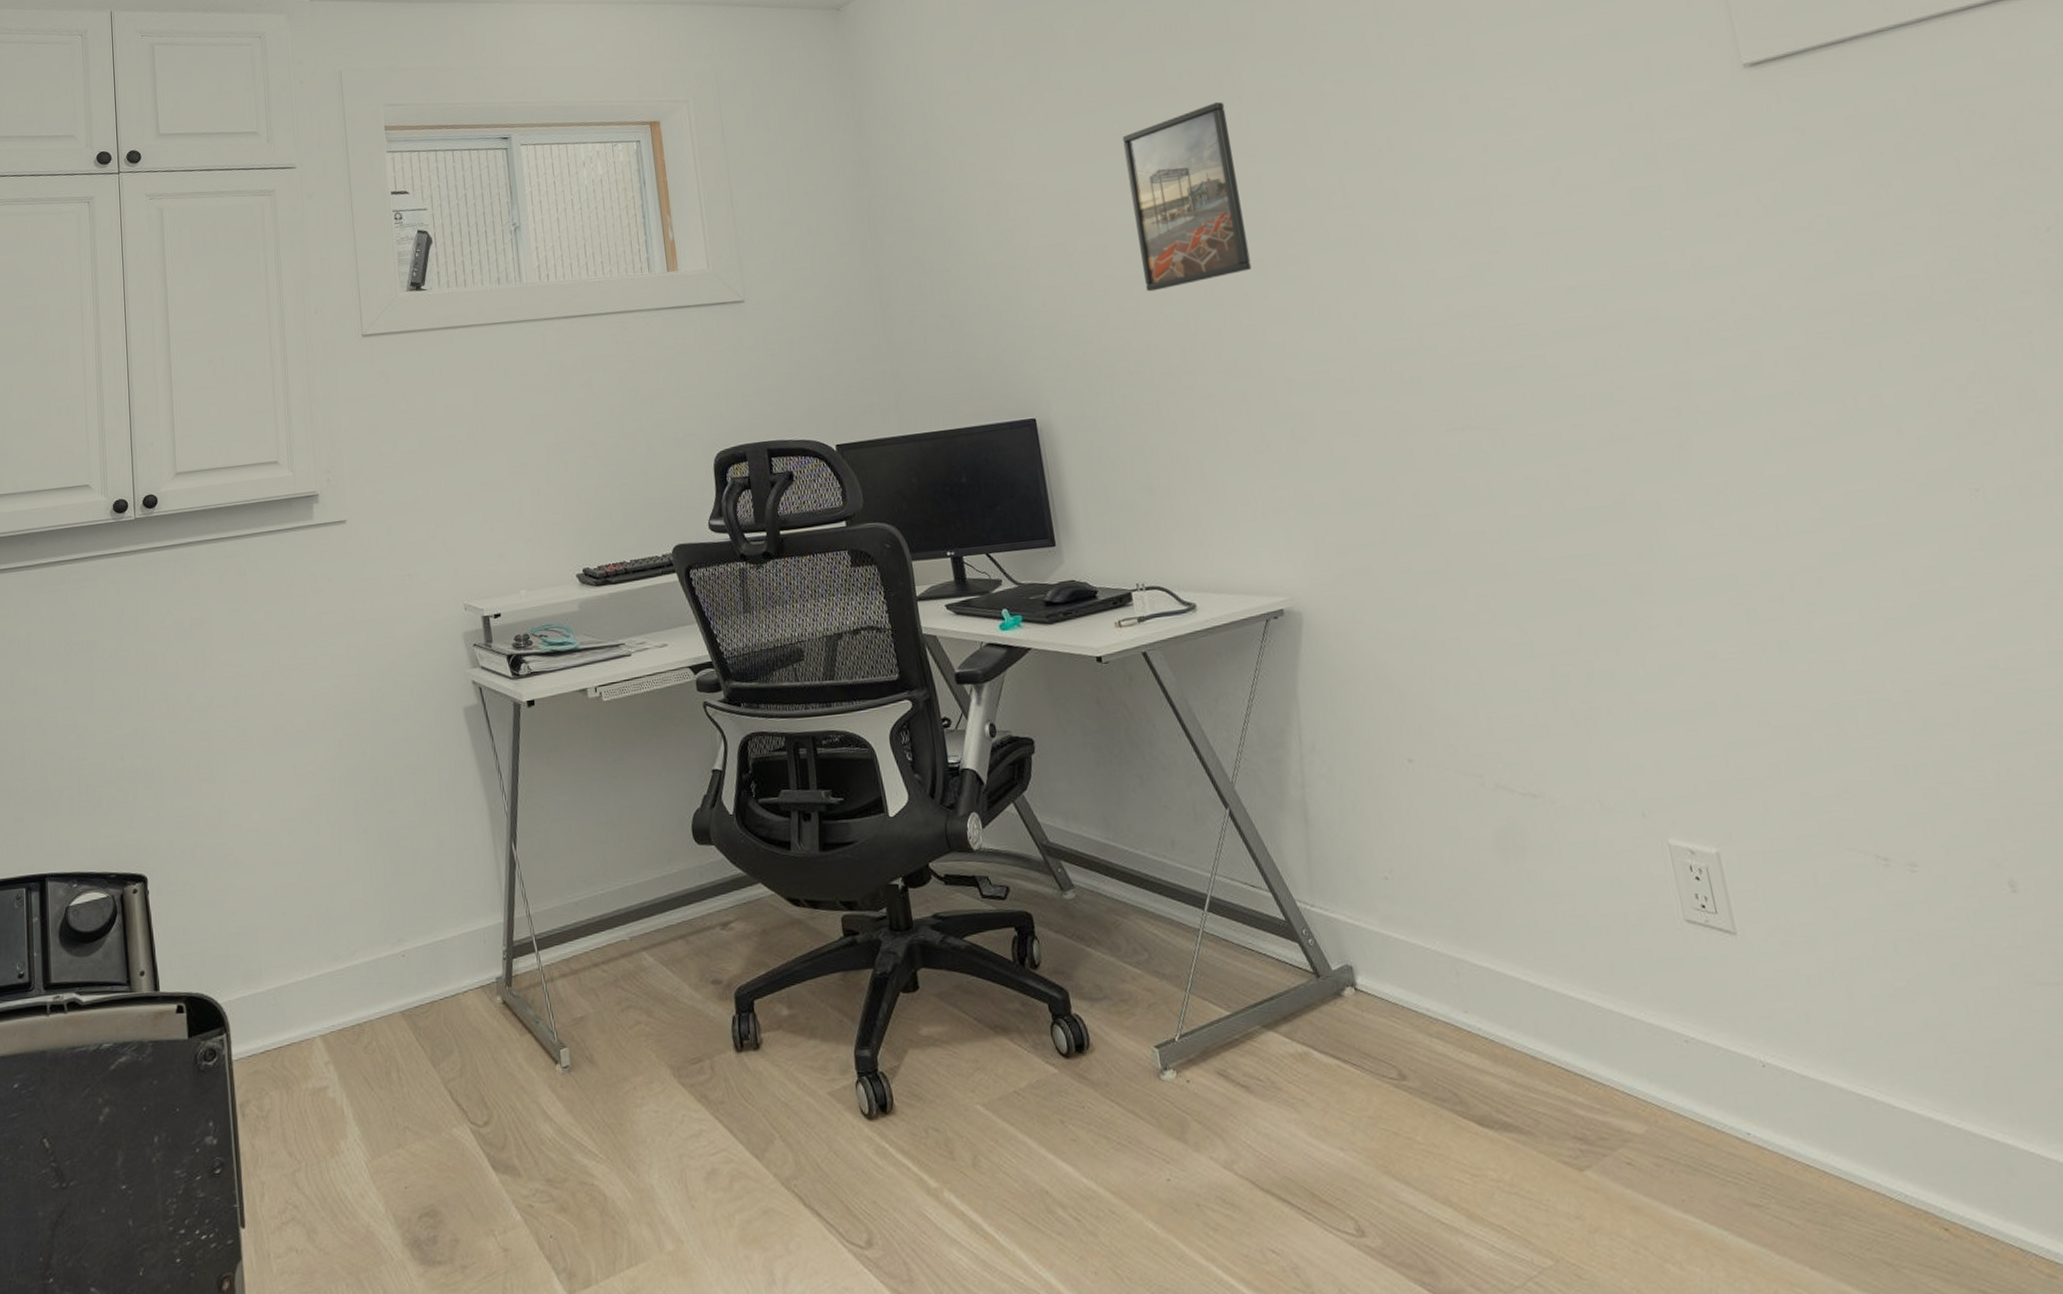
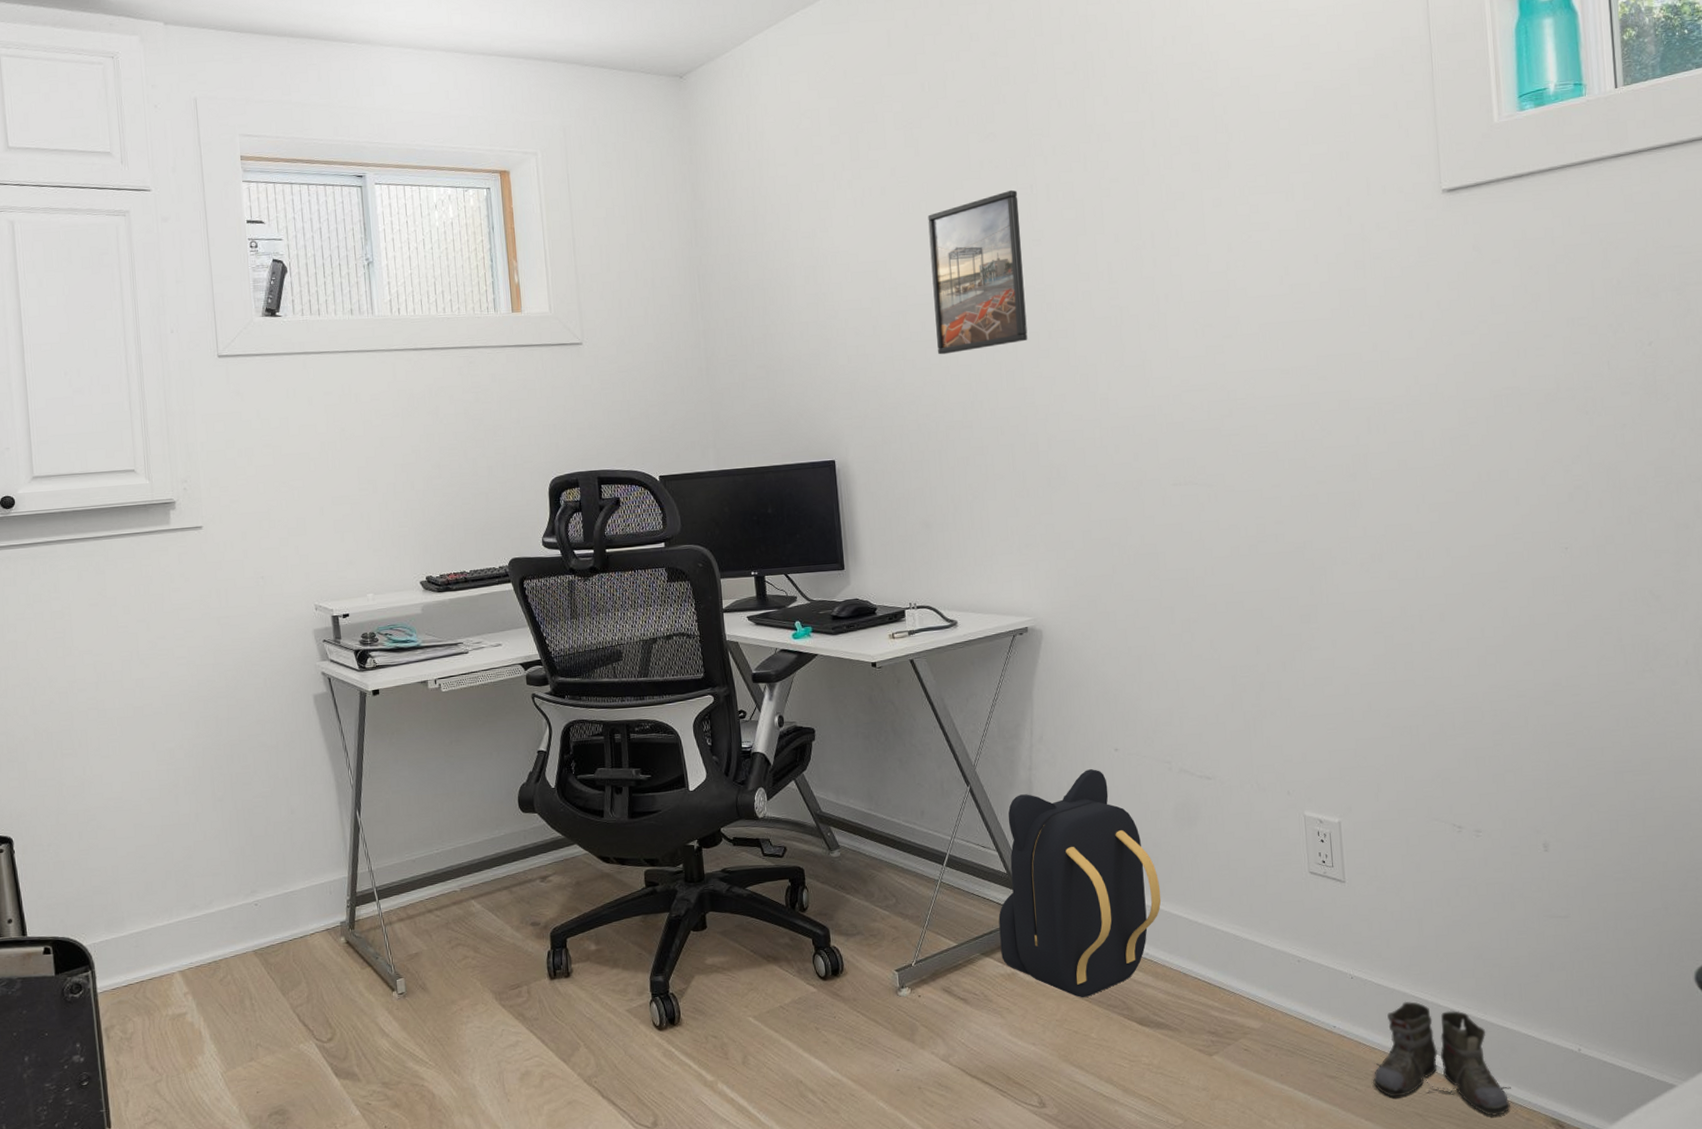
backpack: none [1280,785,1491,1088] -> present [998,768,1162,998]
boots: none [1813,1099,2022,1269] -> present [1373,1001,1511,1116]

